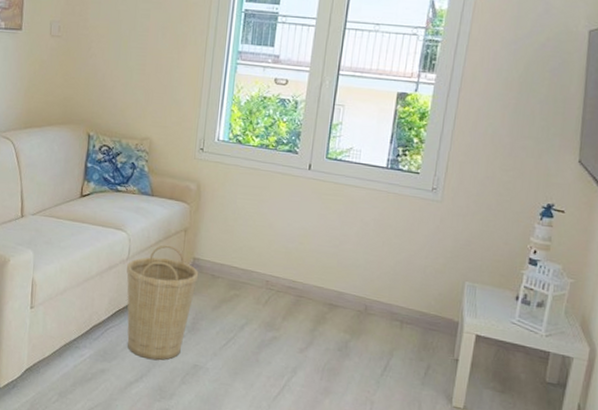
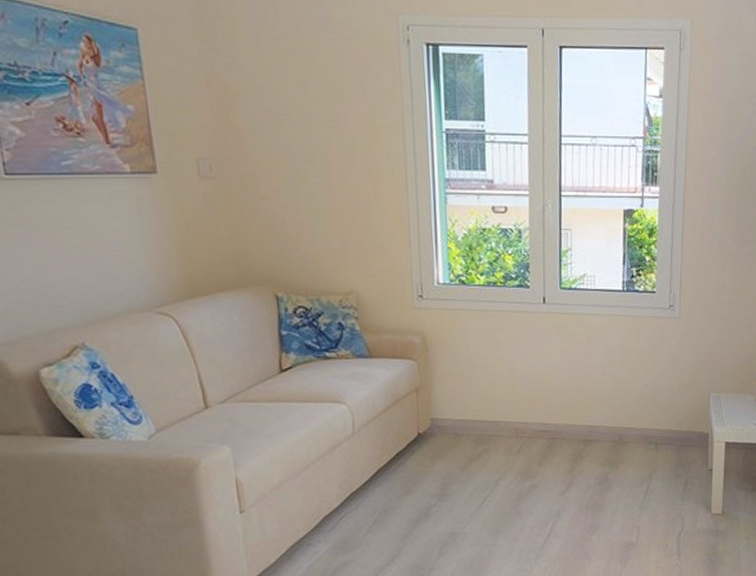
basket: present [127,245,199,361] -> none [354,410,440,539]

